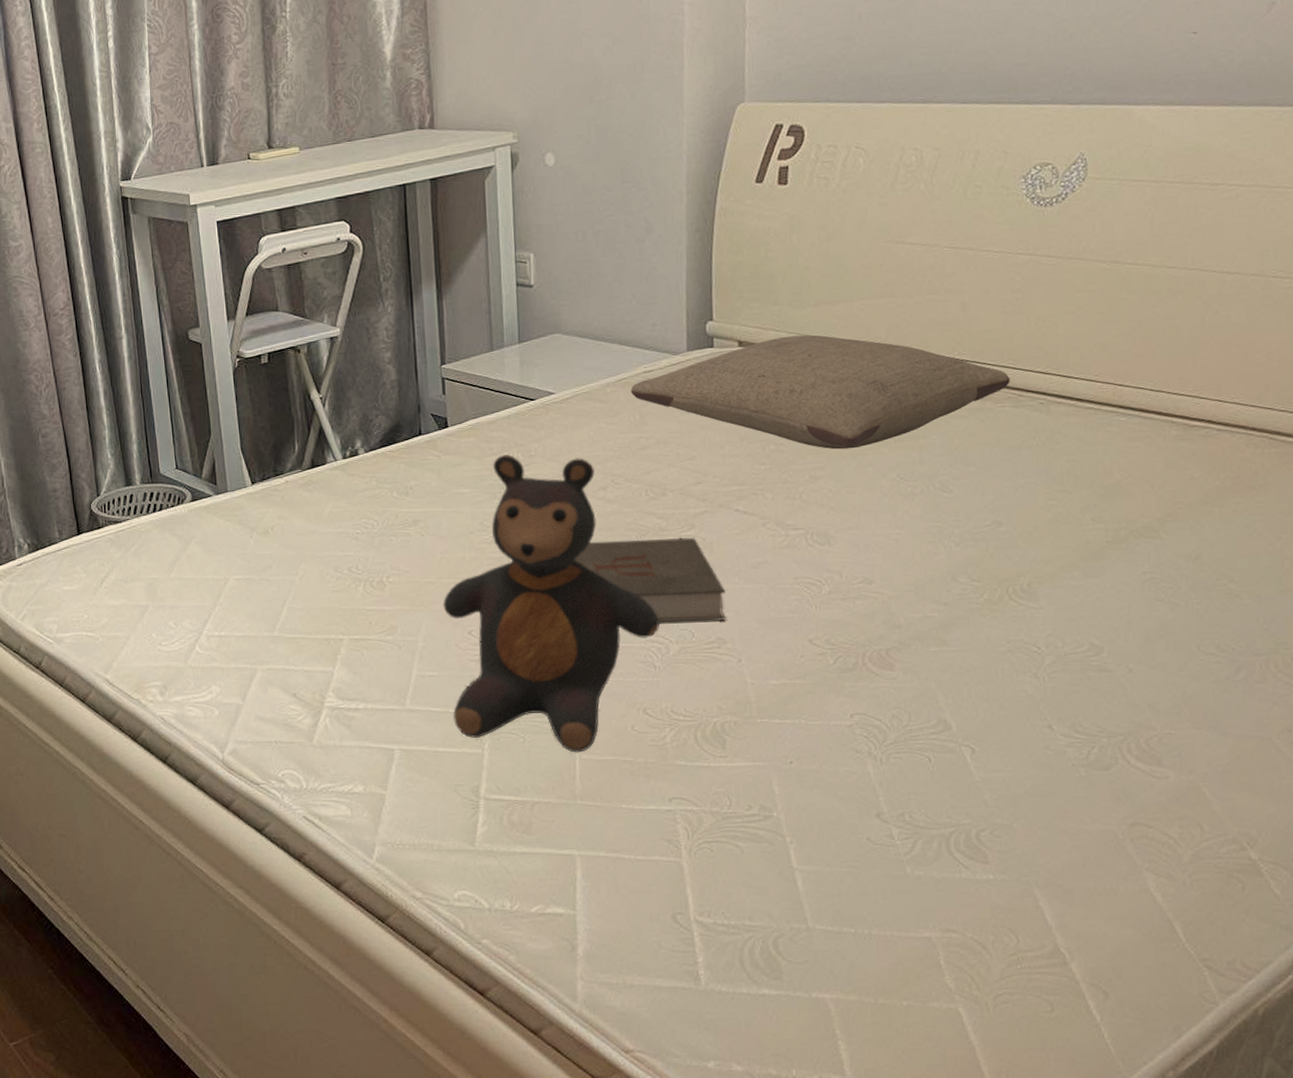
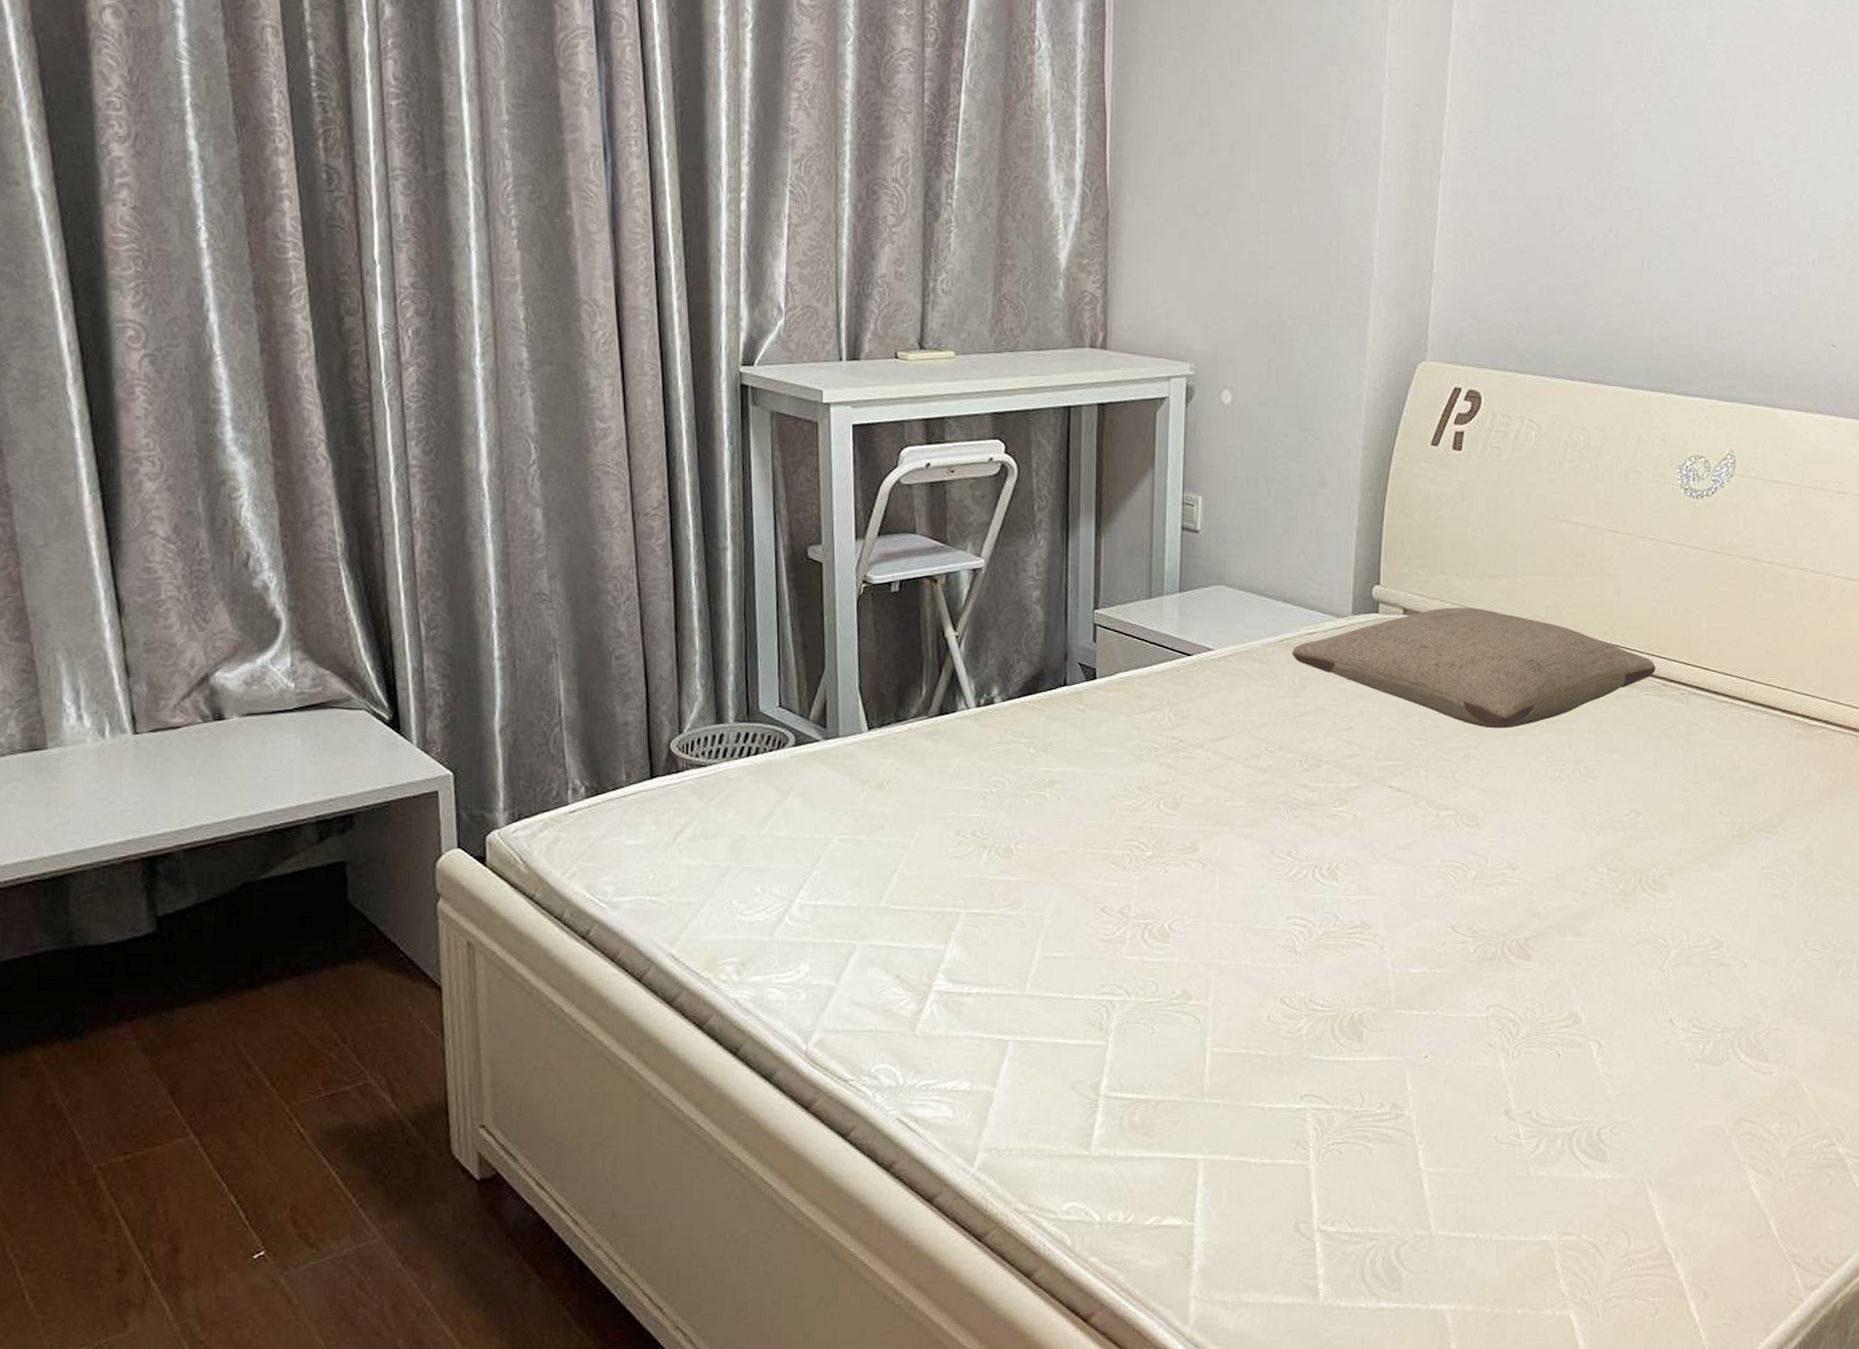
teddy bear: present [443,455,659,753] -> none [1075,713,1304,1045]
book: present [511,537,726,623] -> none [1154,813,1373,905]

